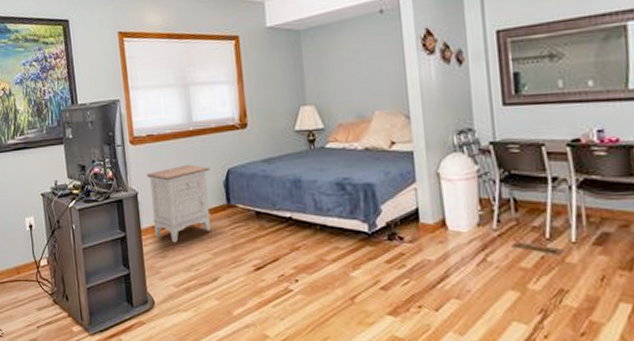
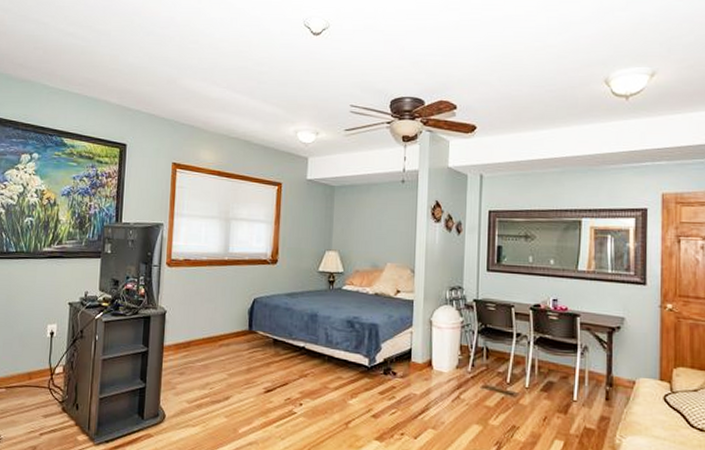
nightstand: present [146,164,211,243] -> none [176,290,238,362]

